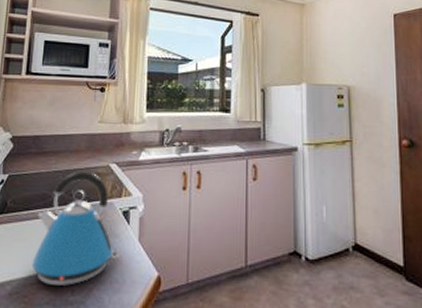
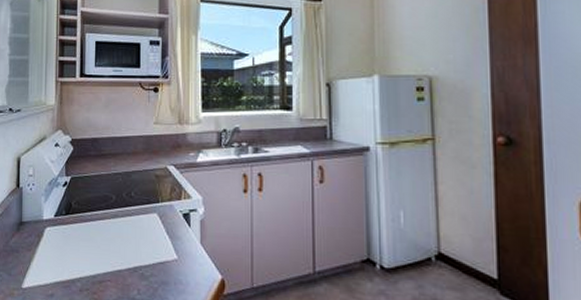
kettle: present [32,171,120,286] -> none [99,173,182,285]

